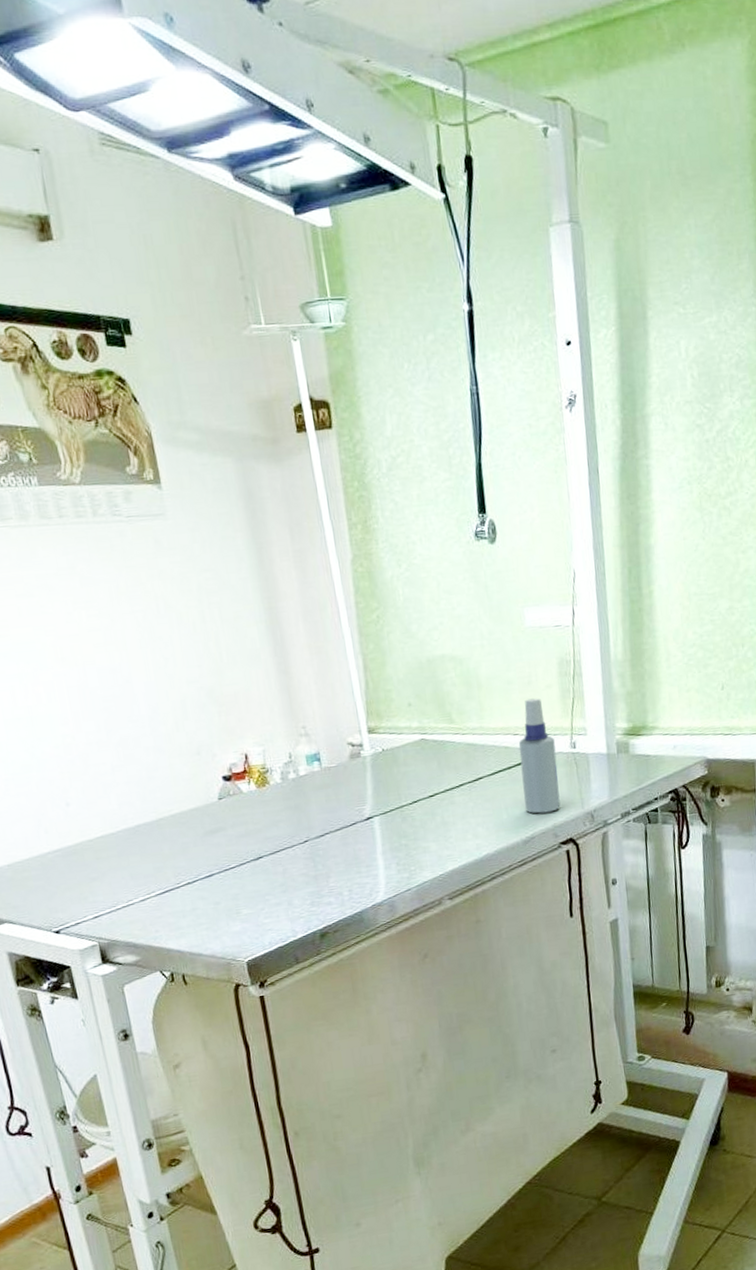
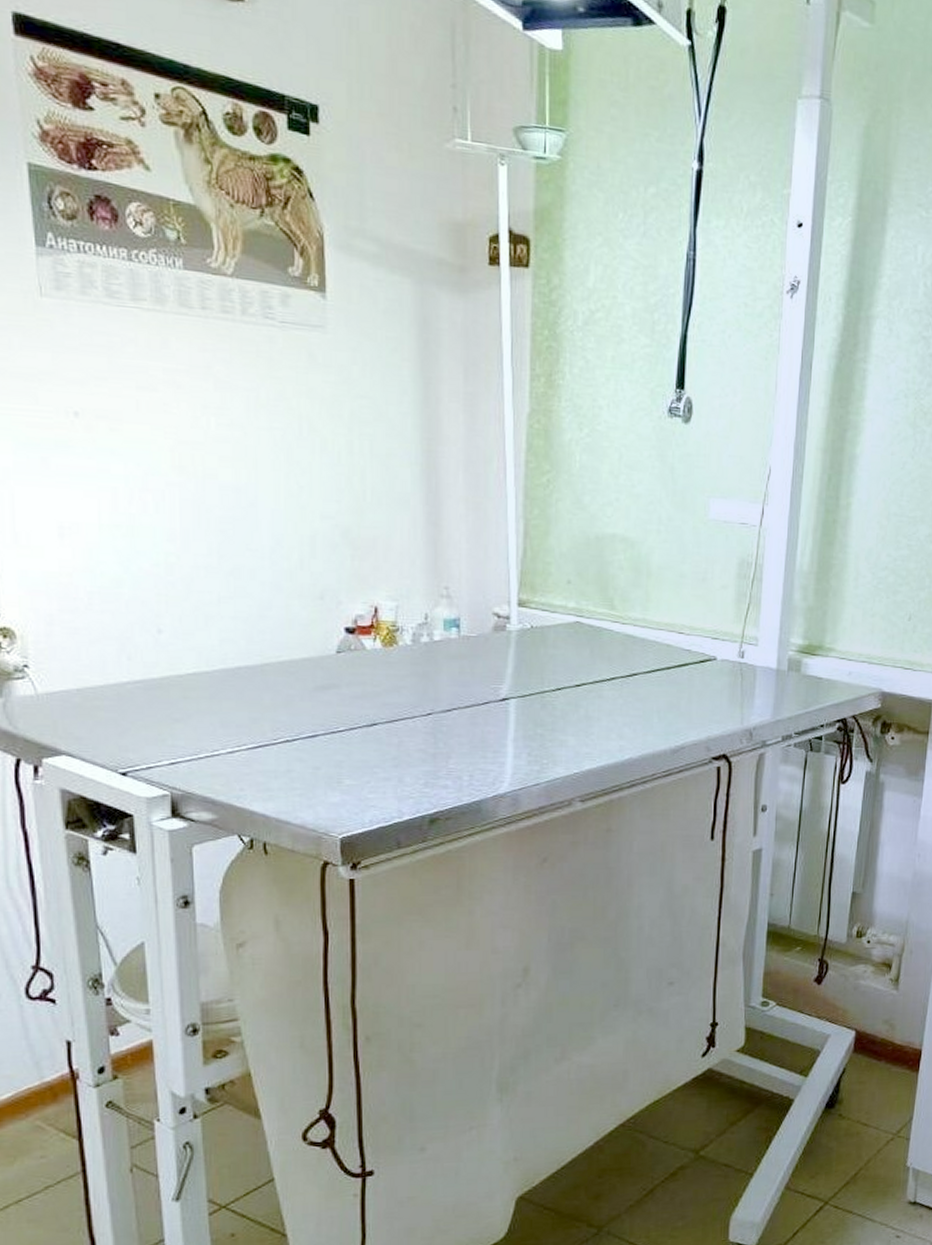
spray bottle: present [518,698,561,814] -> none [678,597,722,723]

